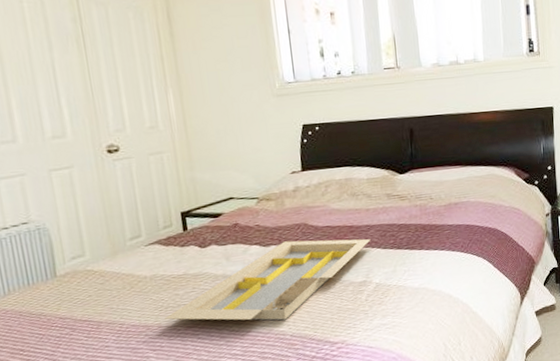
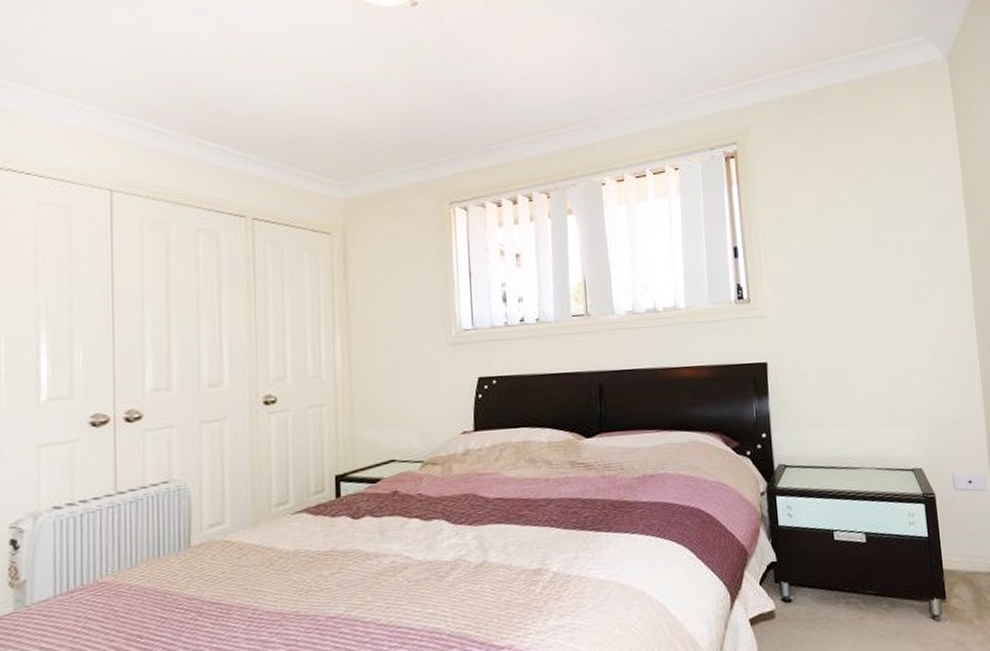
serving tray: present [164,239,371,321] -> none [304,514,549,615]

